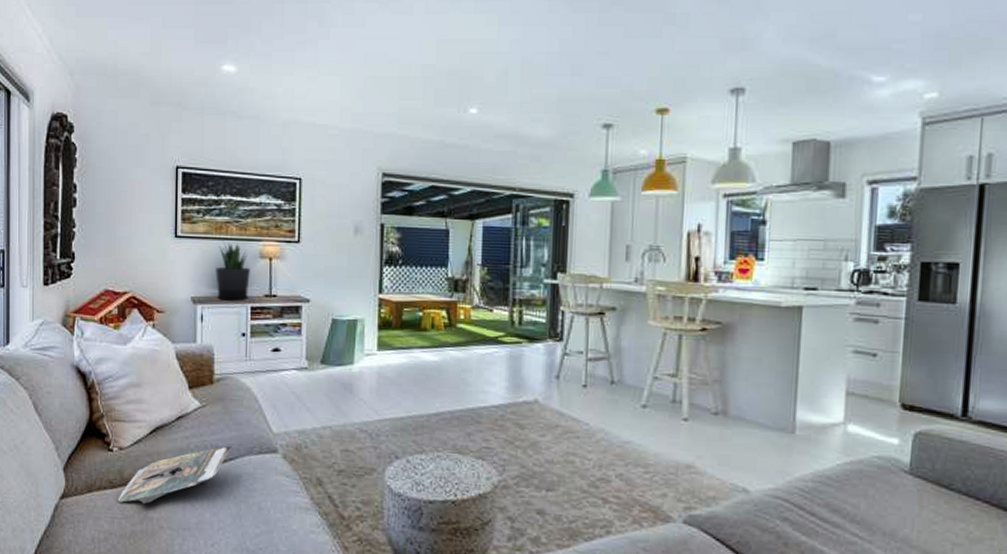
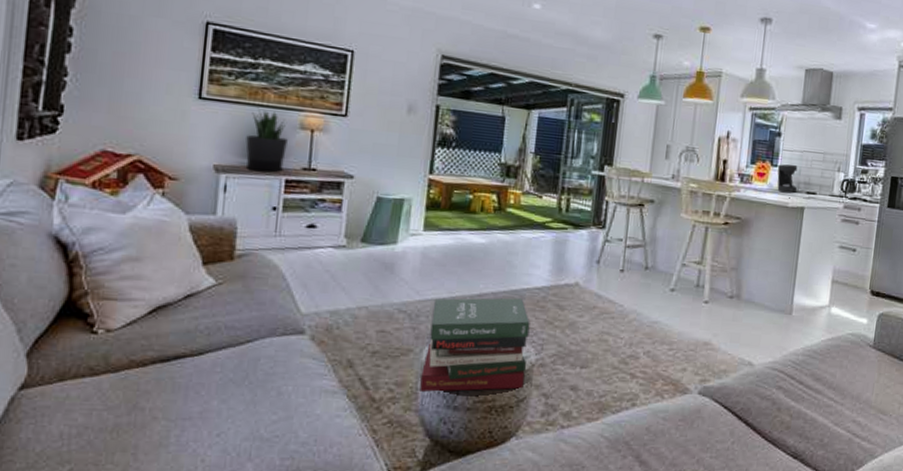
magazine: present [117,446,232,504] -> none [98,327,251,393]
books: none [385,416,490,512] -> present [420,298,530,393]
coffee maker: none [764,256,792,291] -> present [777,164,798,194]

